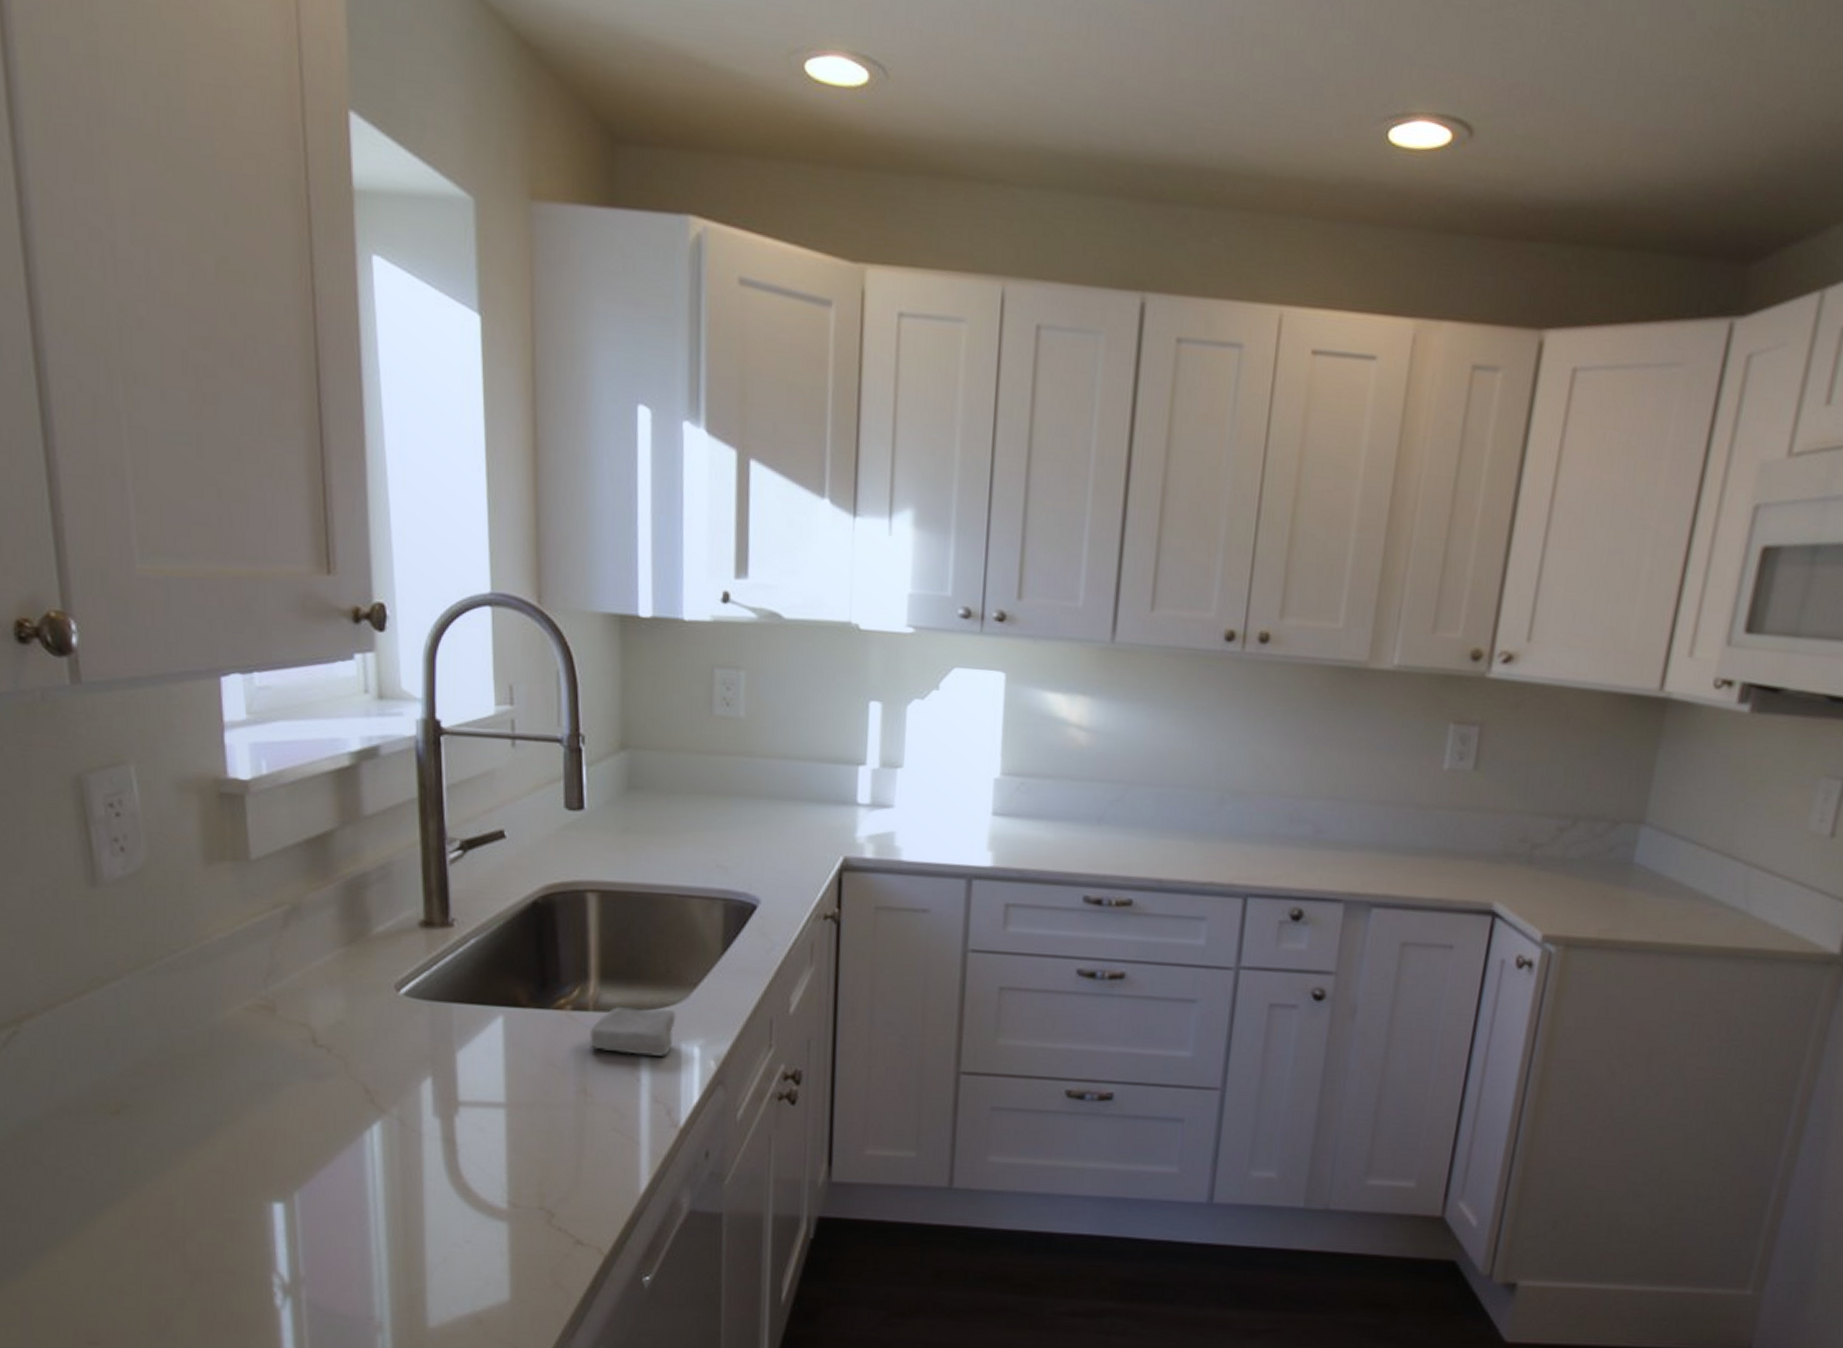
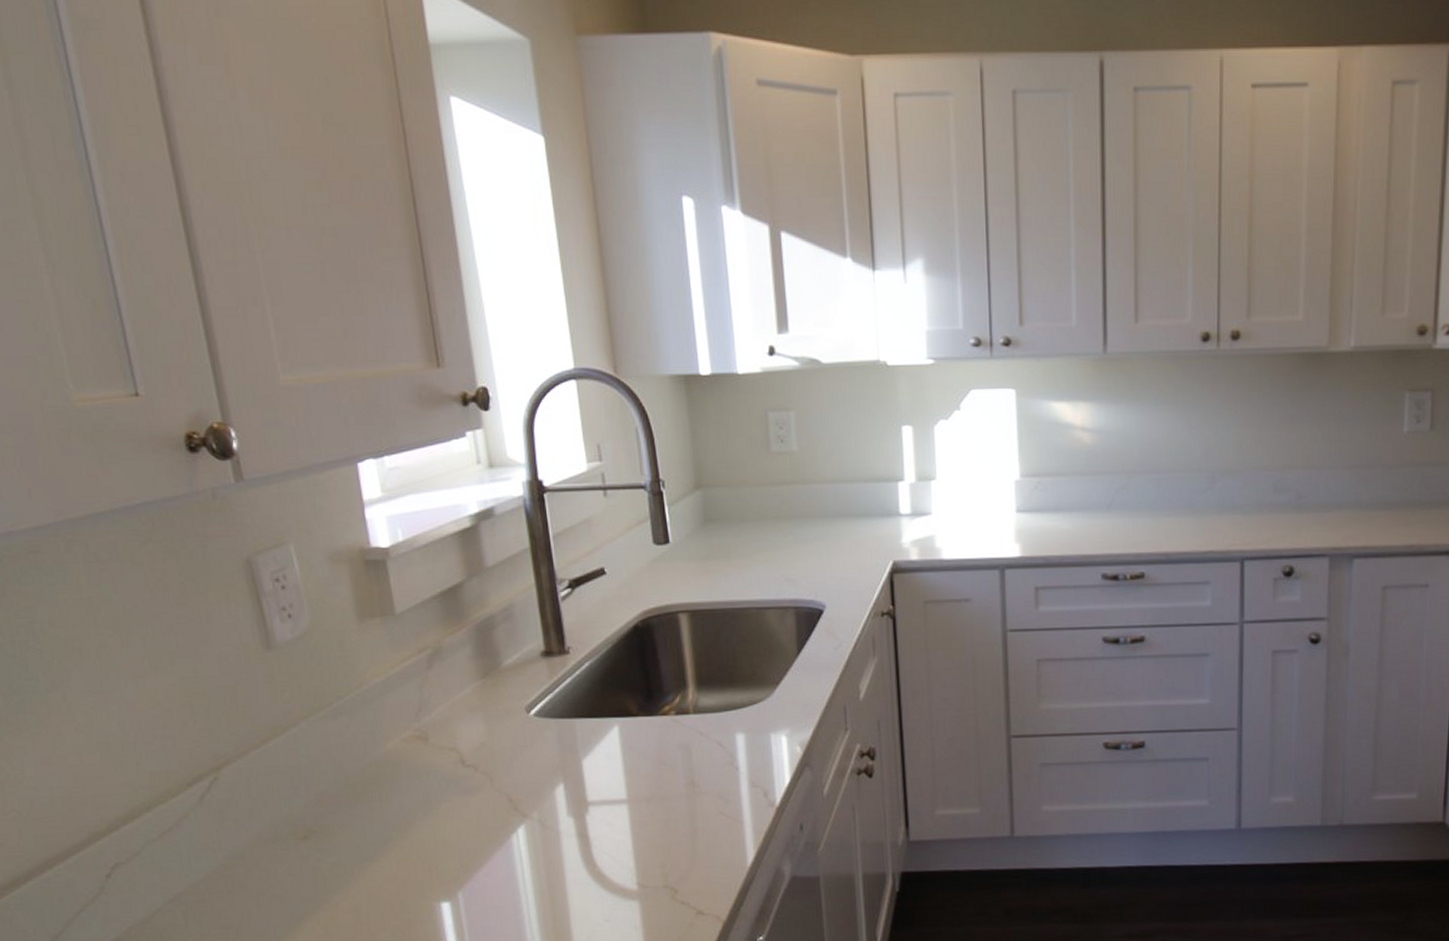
soap bar: present [588,1006,676,1056] -> none [692,707,764,748]

